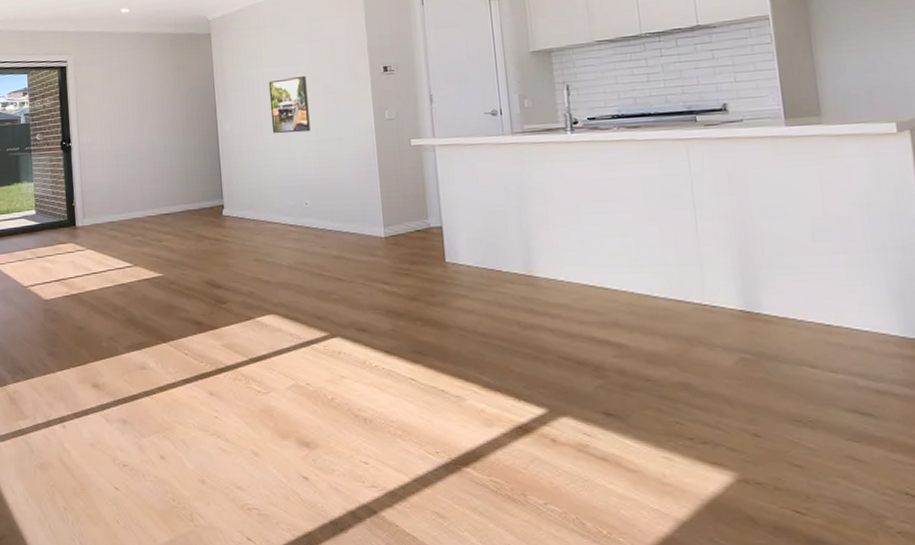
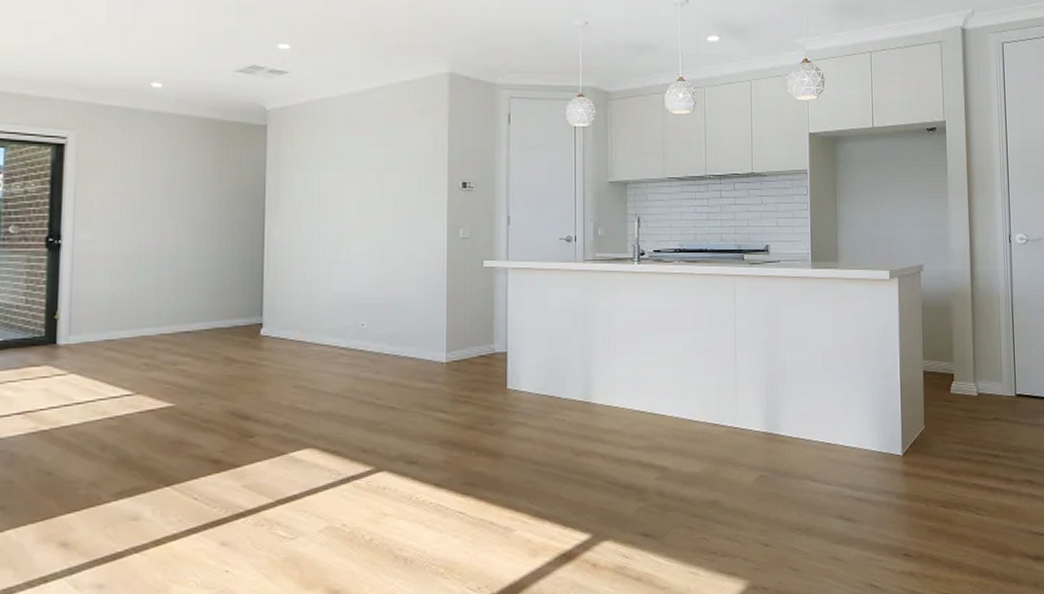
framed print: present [268,75,310,134] -> none [331,183,376,246]

